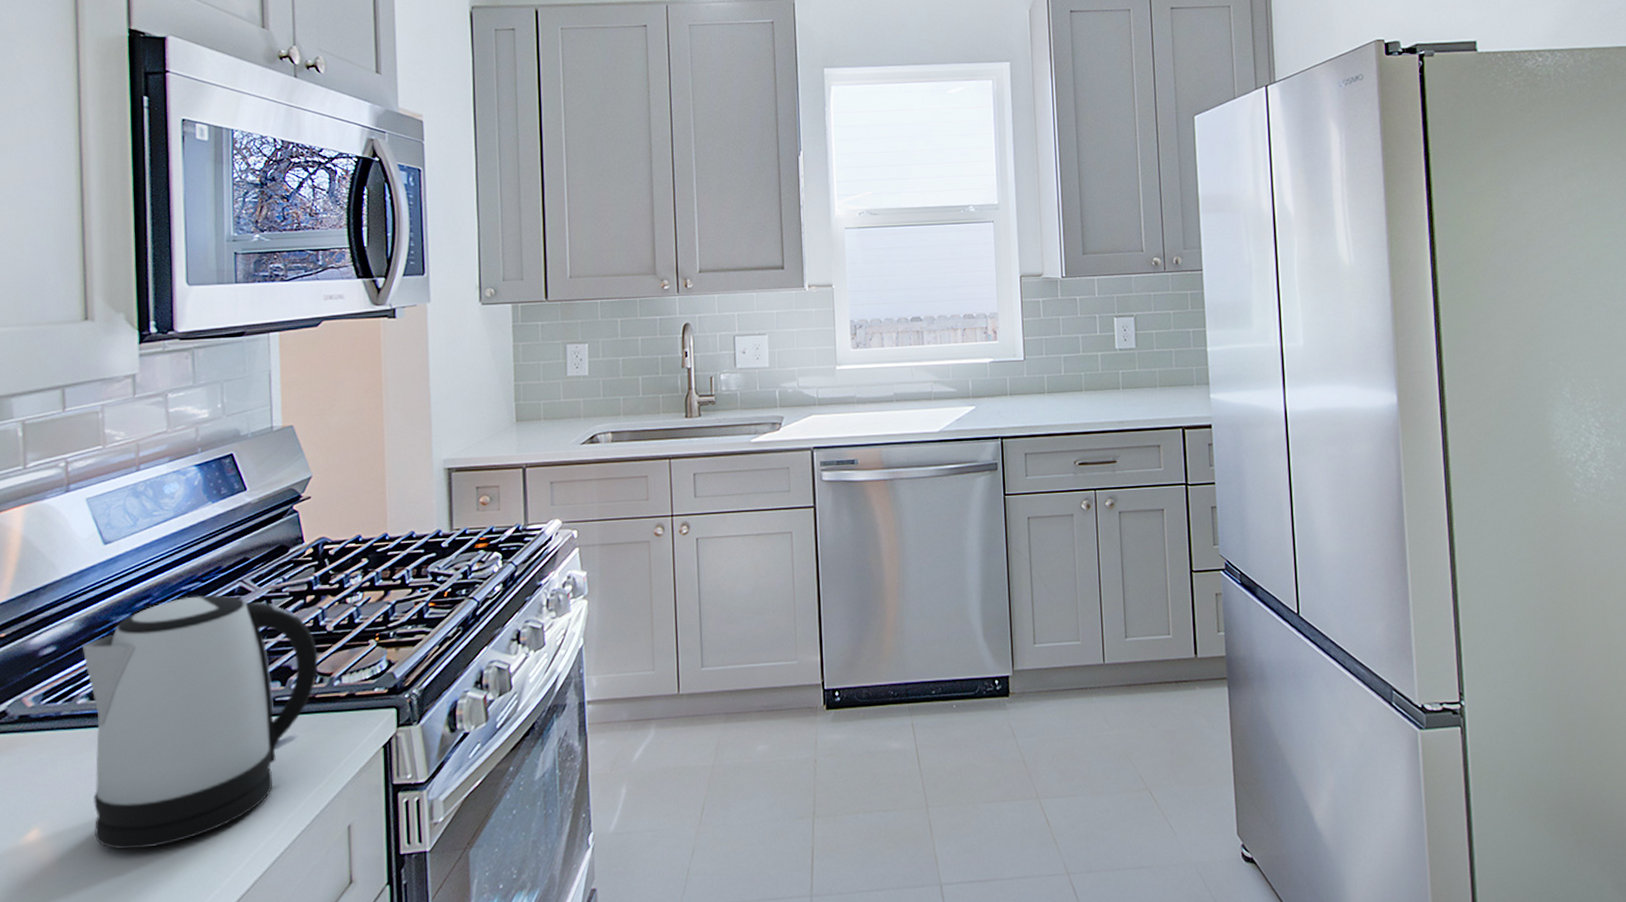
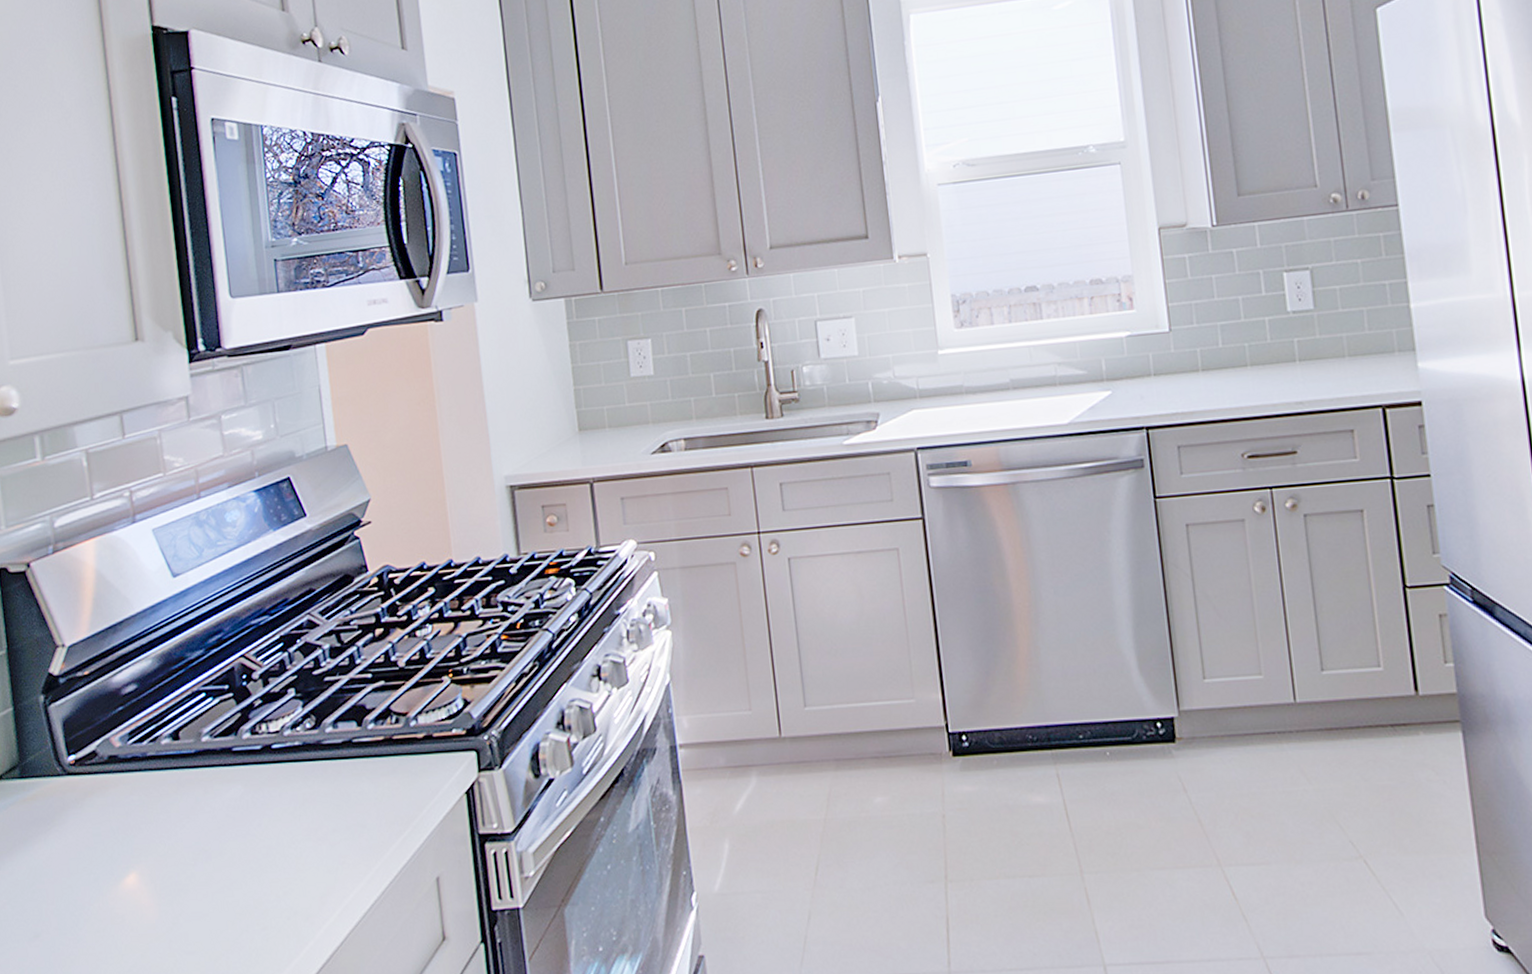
kettle: present [83,594,318,850] -> none [162,628,393,897]

